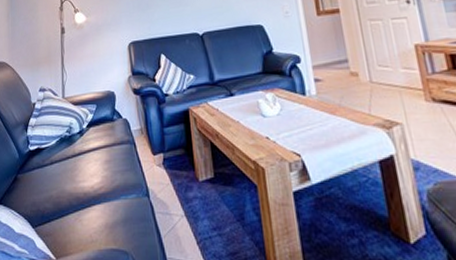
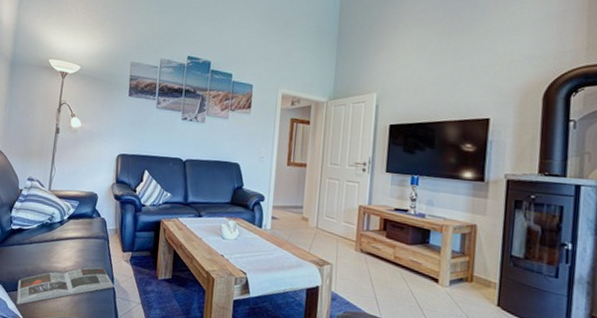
magazine: none [44,178,151,242] -> present [16,267,115,305]

